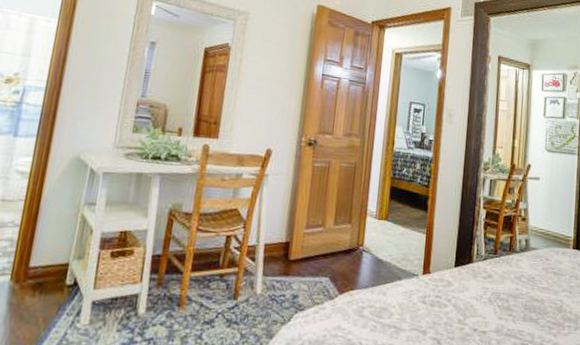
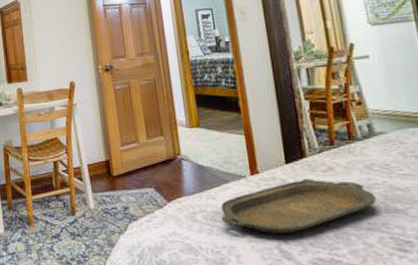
serving tray: none [388,283,519,335] -> present [221,179,377,234]

